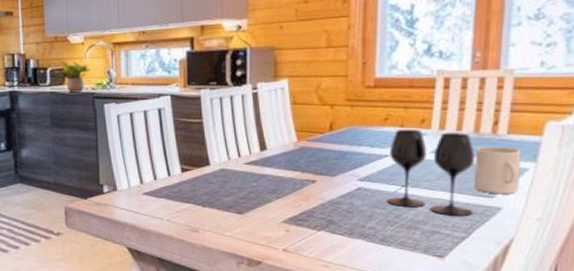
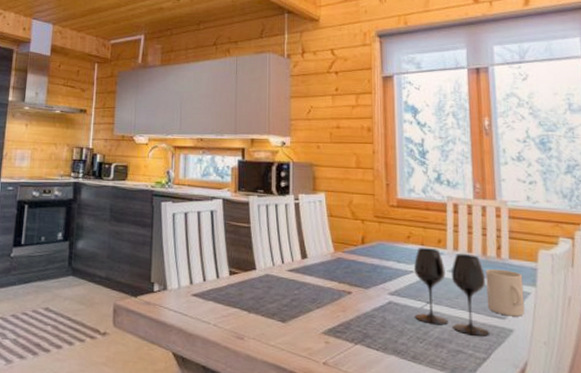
potted plant: present [58,61,91,93] -> none [122,158,152,189]

